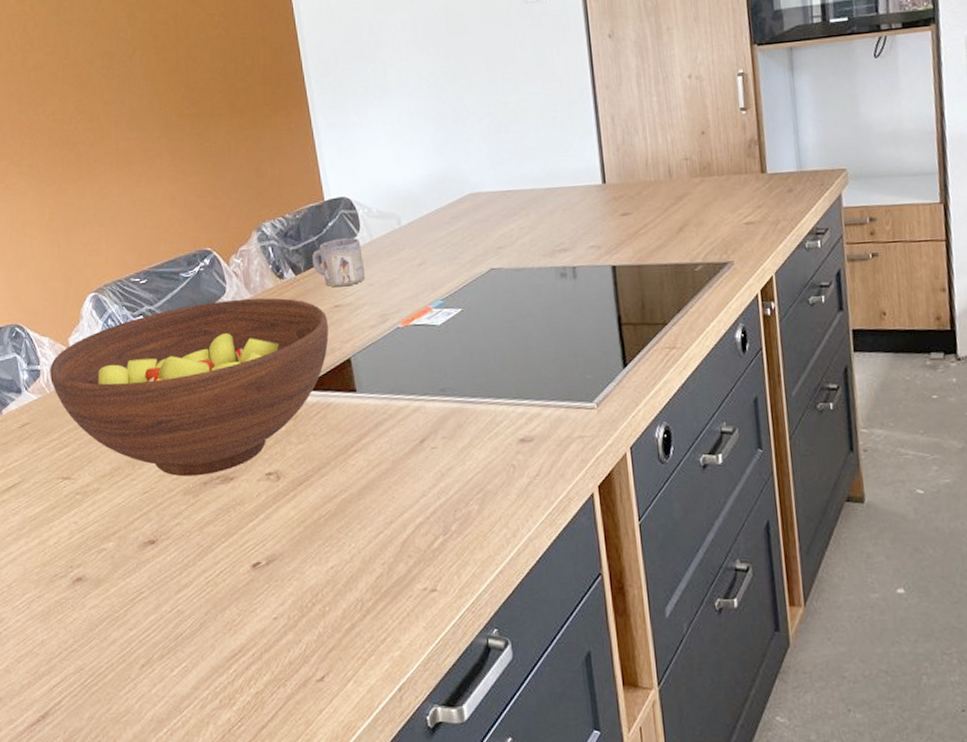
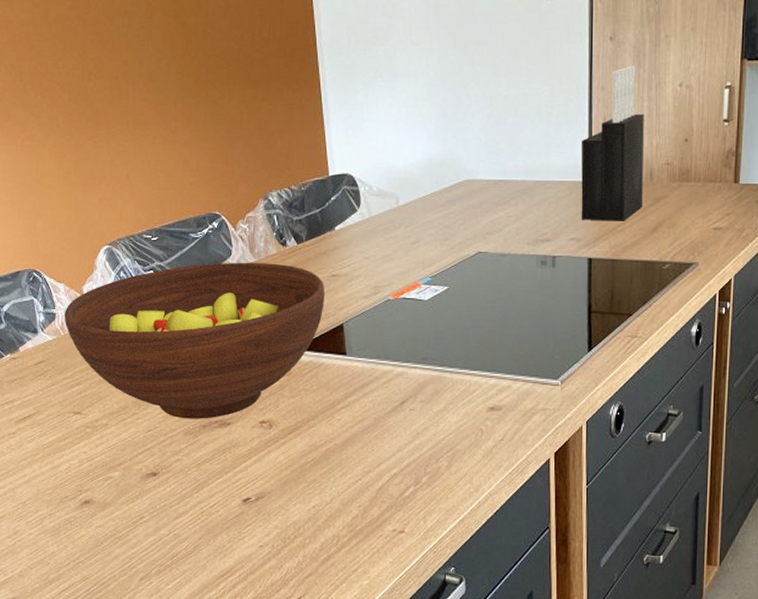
mug: present [311,238,366,288] -> none [313,213,362,258]
knife block: none [589,61,664,226] -> present [581,65,644,221]

